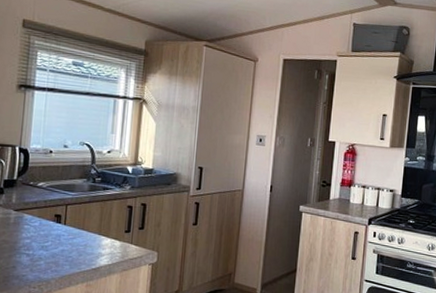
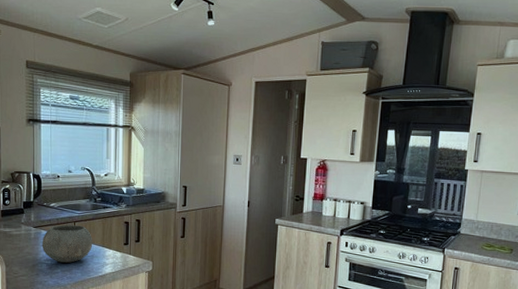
bowl: none [22,208,88,253] -> present [42,225,93,263]

